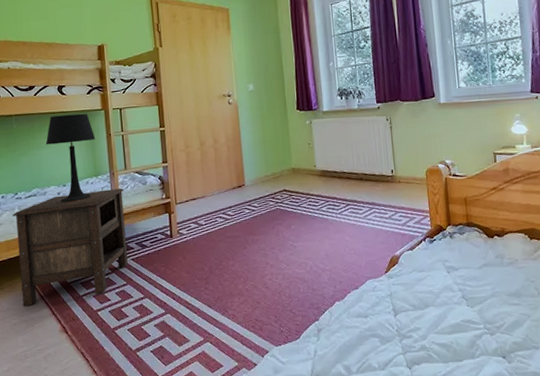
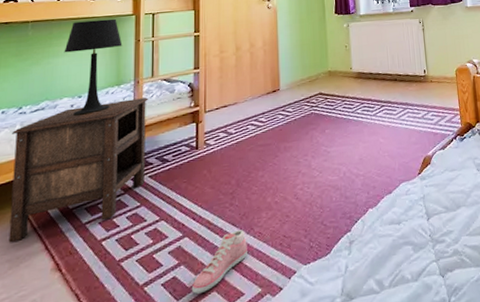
sneaker: none [176,311,224,362] -> present [191,229,247,294]

